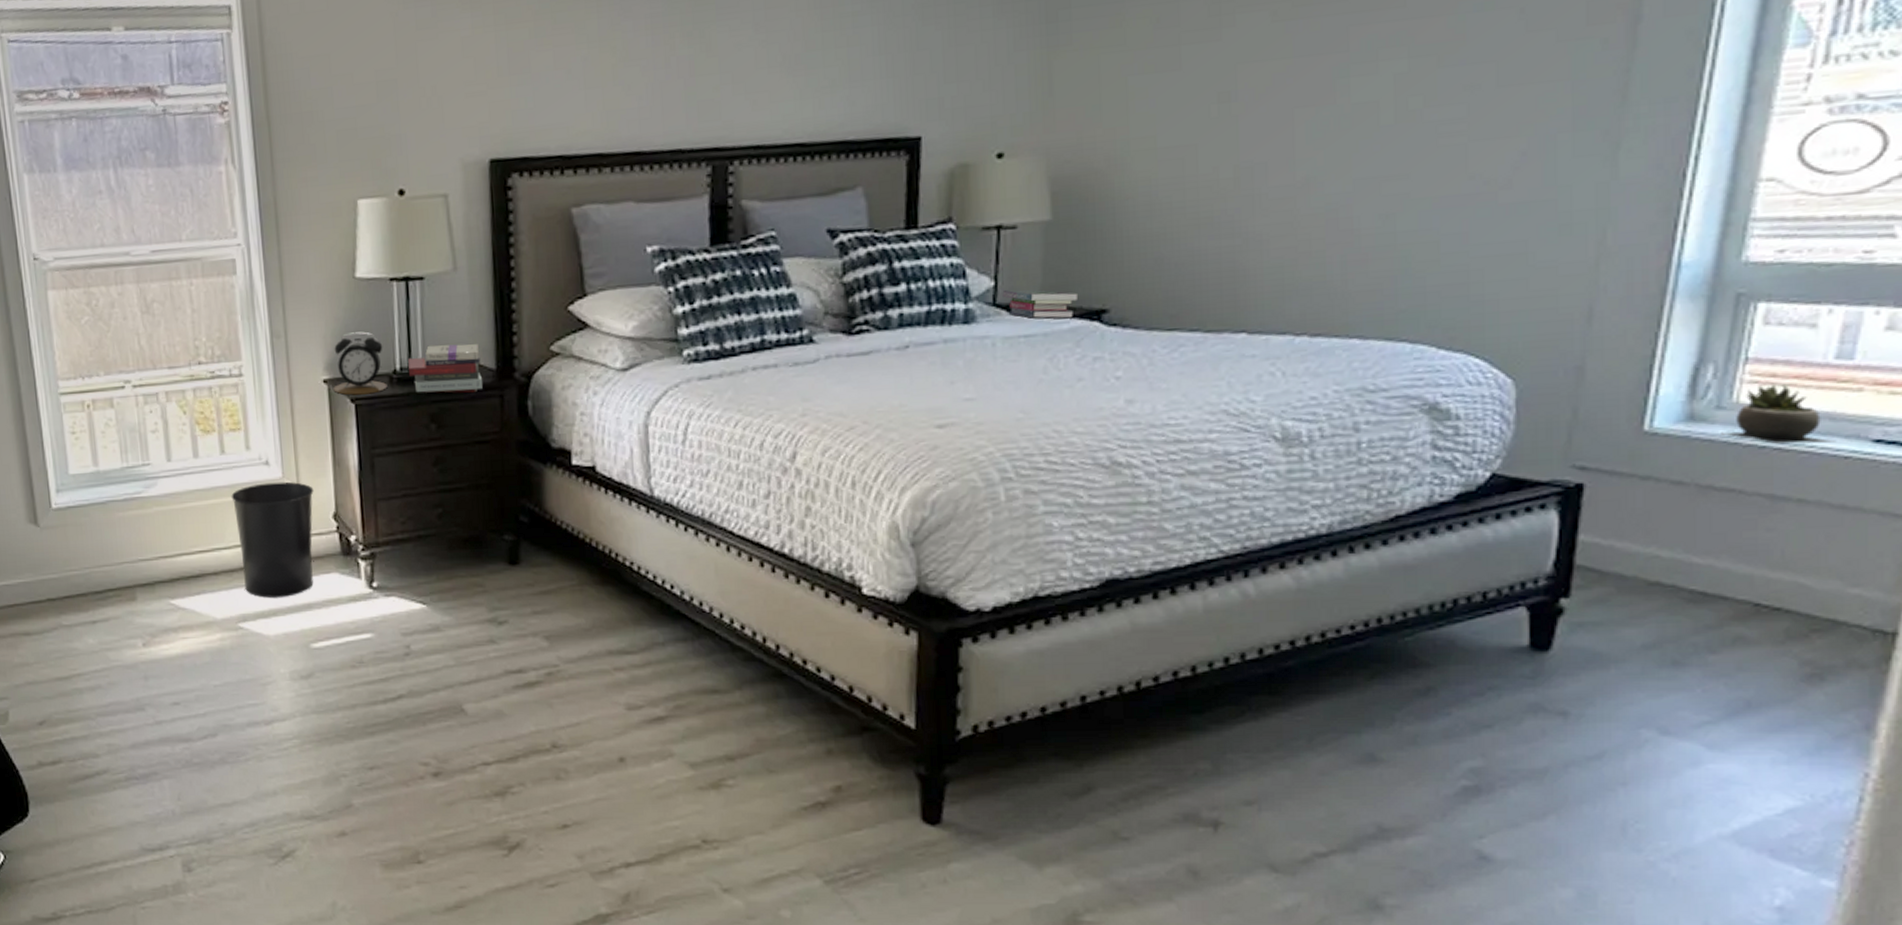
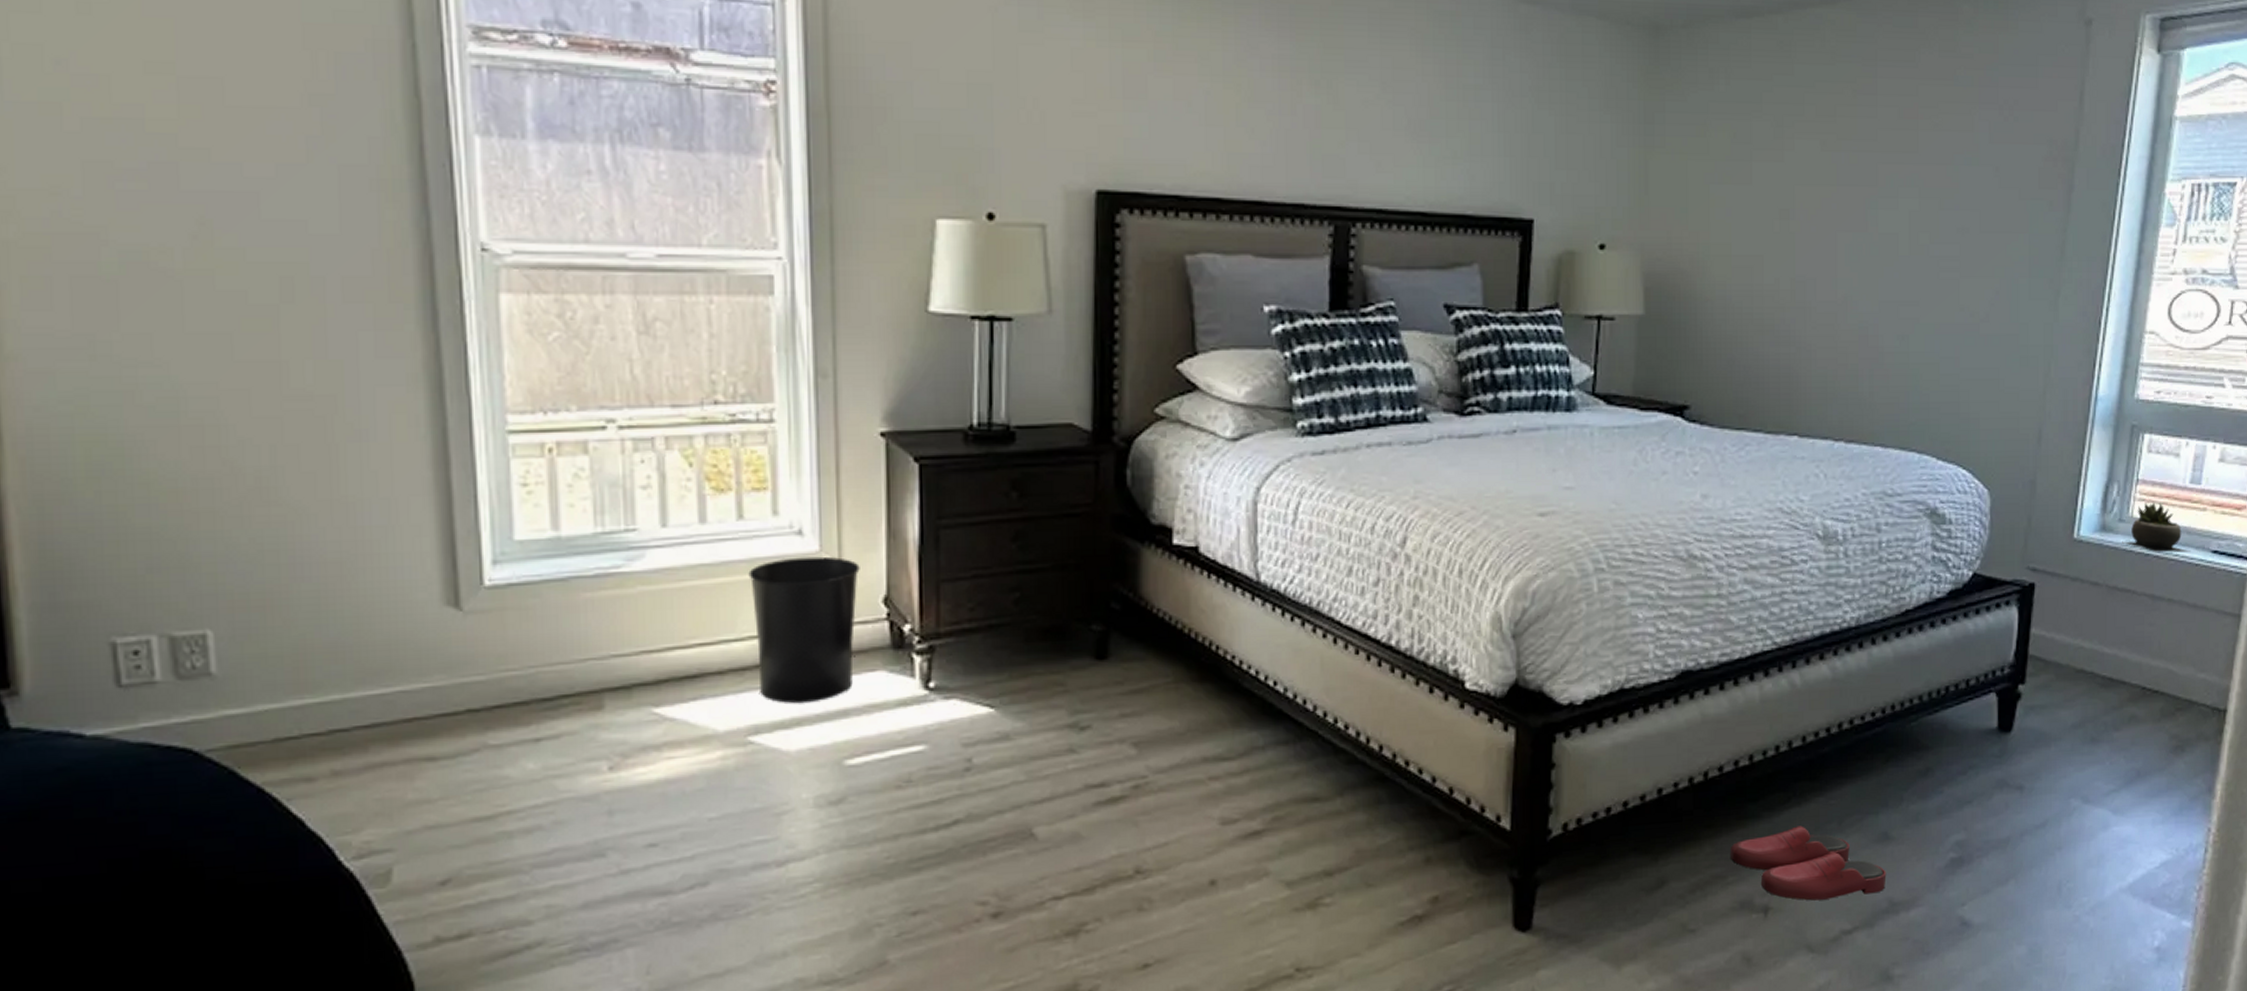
alarm clock: present [333,331,388,396] -> none [893,377,961,453]
books: present [408,343,482,393] -> none [988,398,1075,458]
books: present [1002,289,1079,319] -> none [1601,381,1665,412]
slippers: none [1169,741,1373,819] -> present [1730,825,1887,901]

